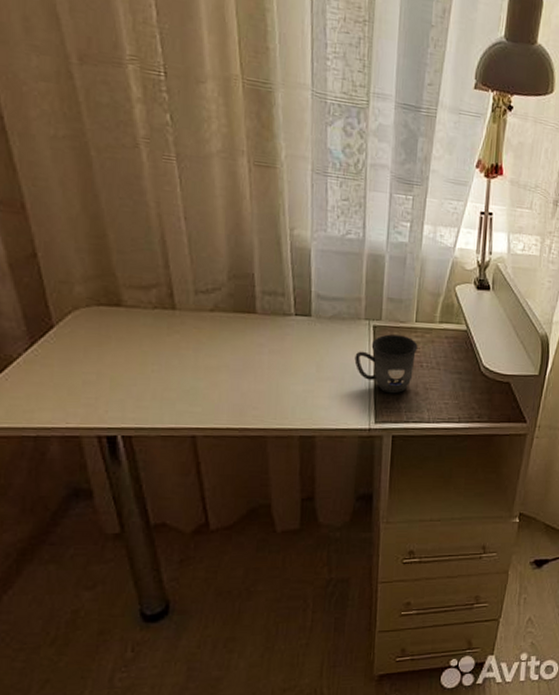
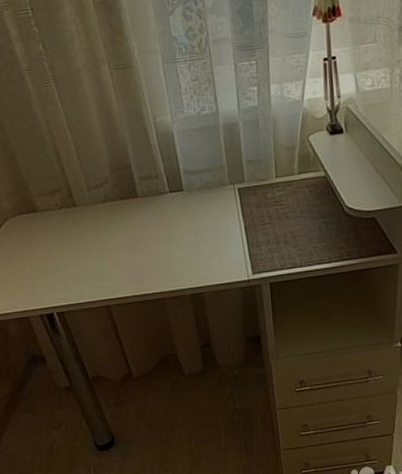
mug: present [354,334,418,394] -> none [226,192,281,247]

